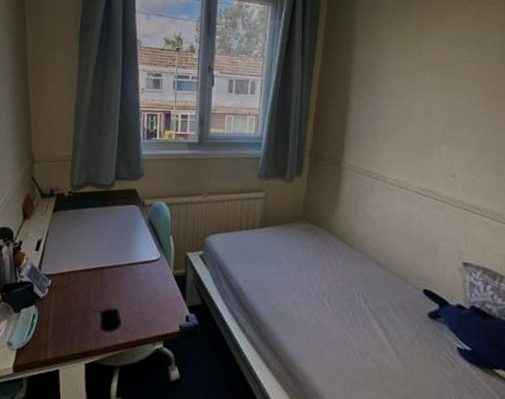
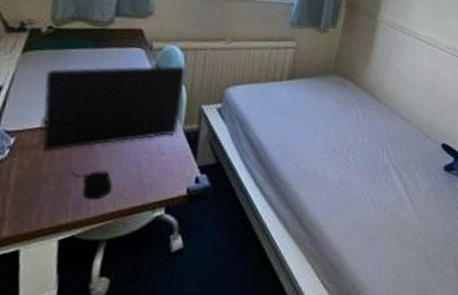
laptop: none [68,219,171,292] -> present [41,65,185,152]

